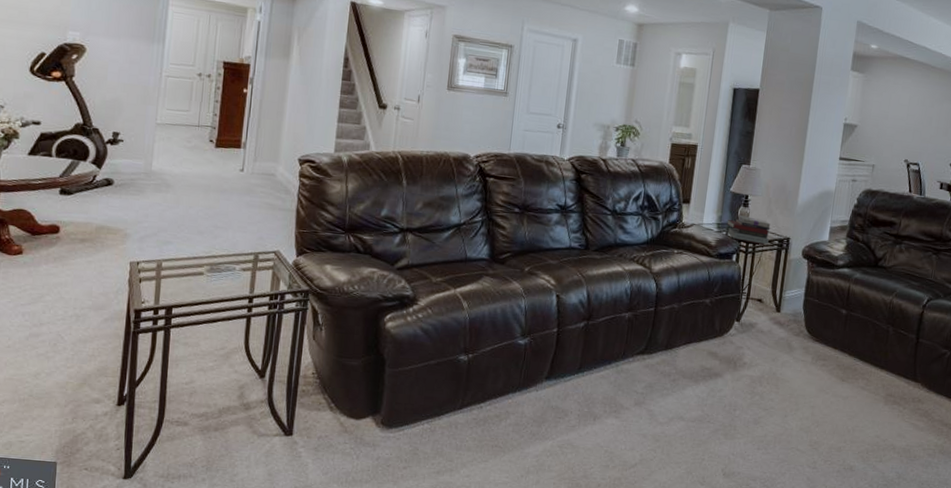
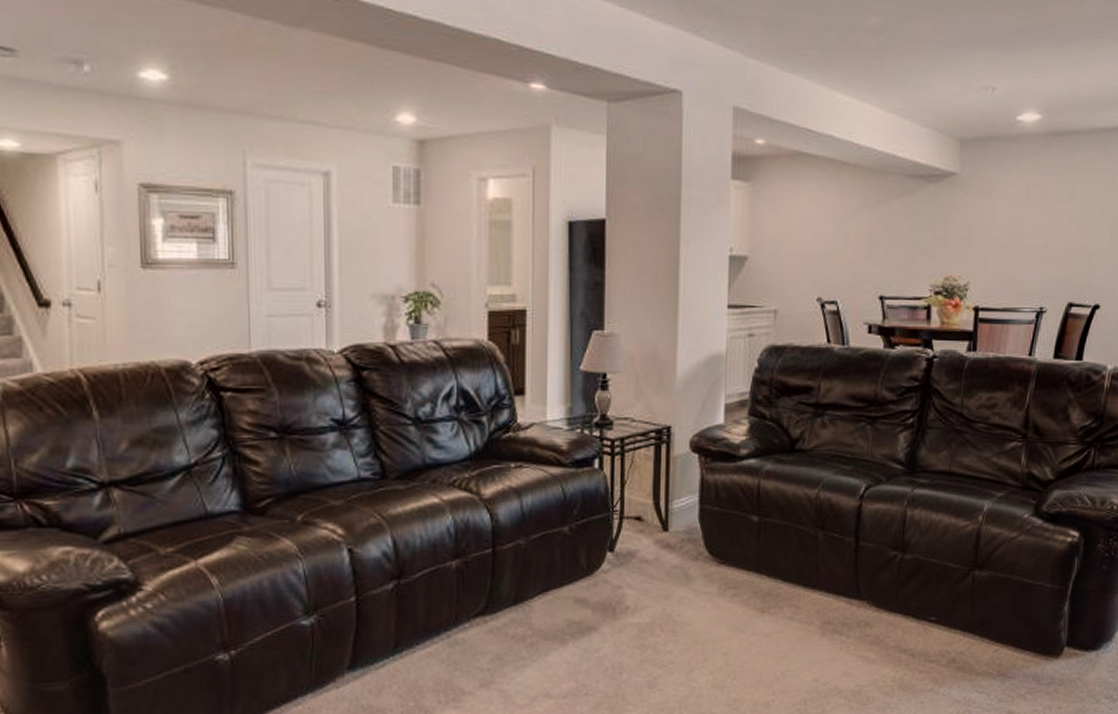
books: present [727,215,771,245] -> none [581,403,642,441]

